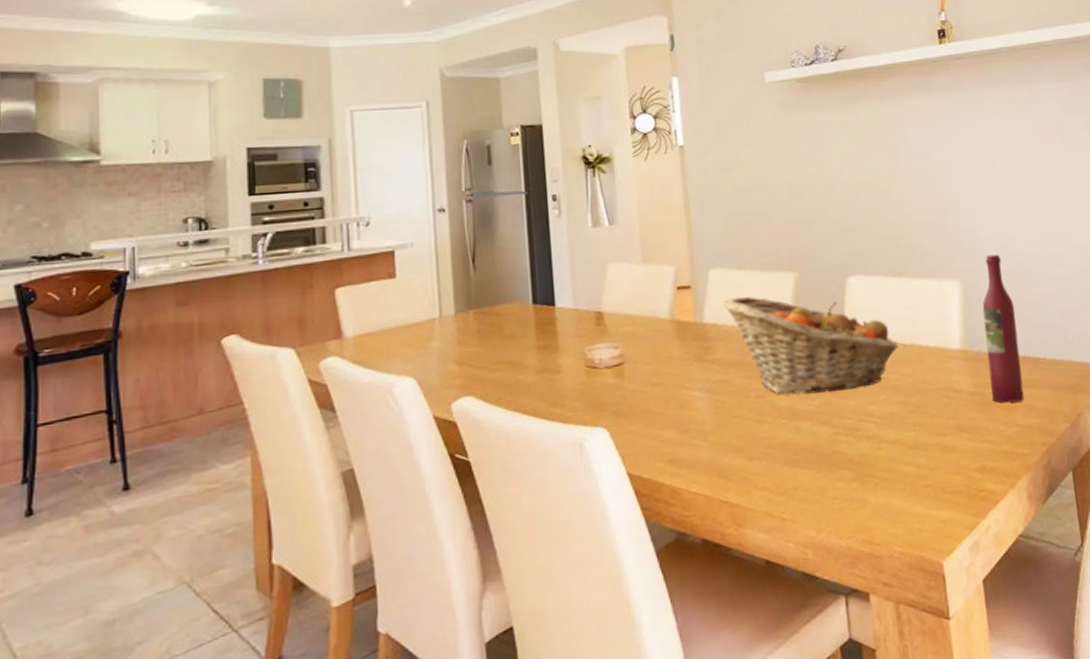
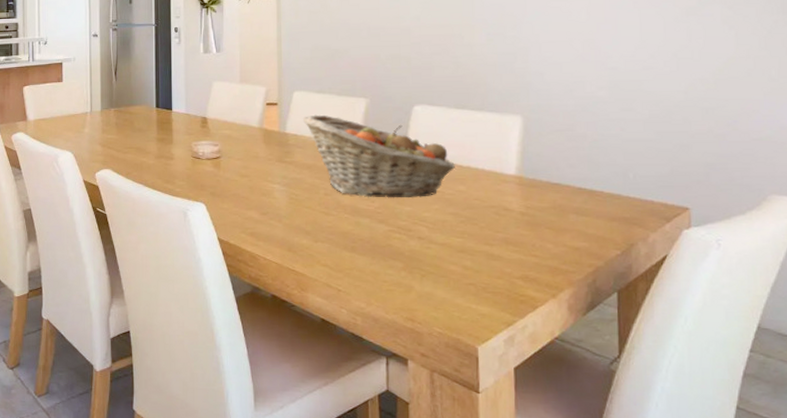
wine bottle: present [982,254,1025,403] -> none [541,96,576,226]

